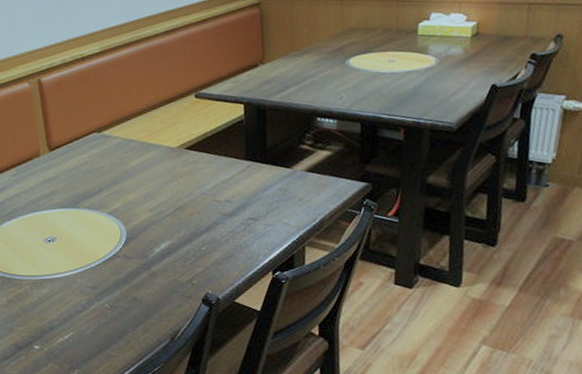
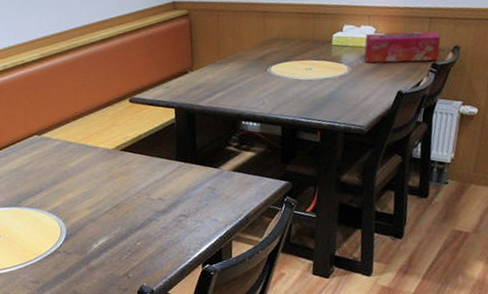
tissue box: none [454,18,542,54] -> present [364,31,441,63]

